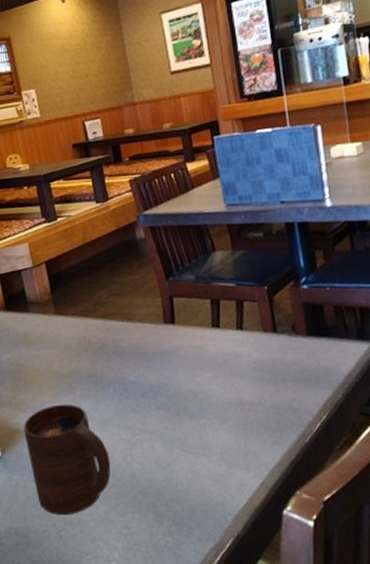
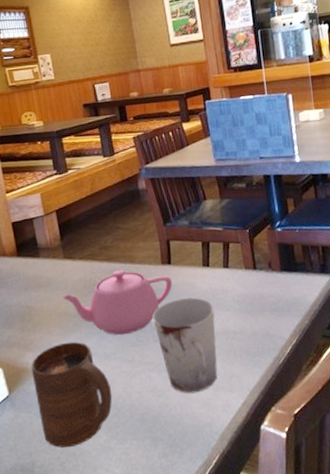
teapot: none [53,328,177,400] -> present [61,269,173,336]
cup: none [154,362,231,468] -> present [152,297,218,394]

